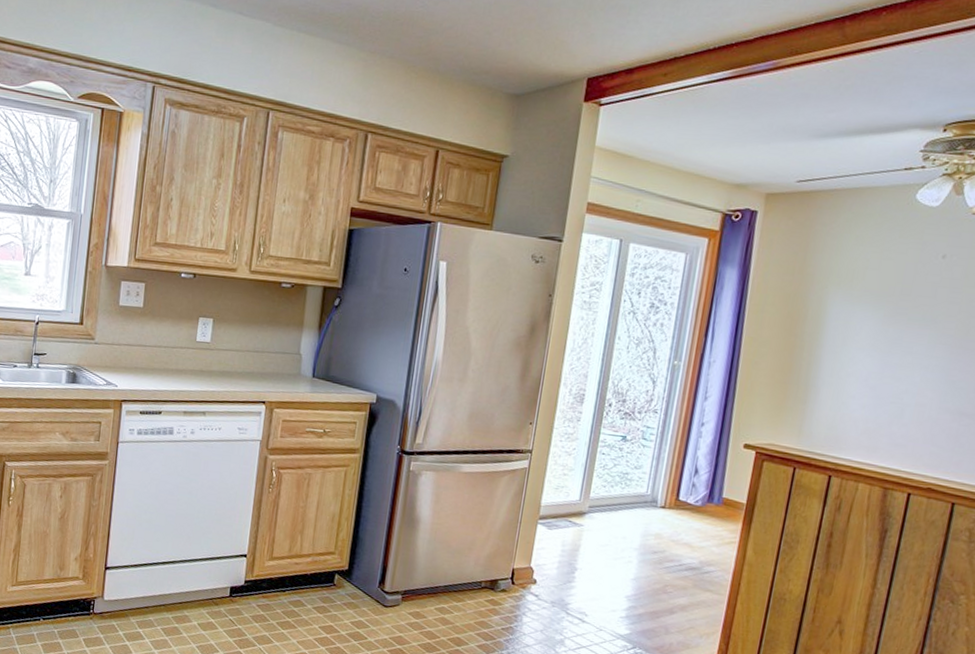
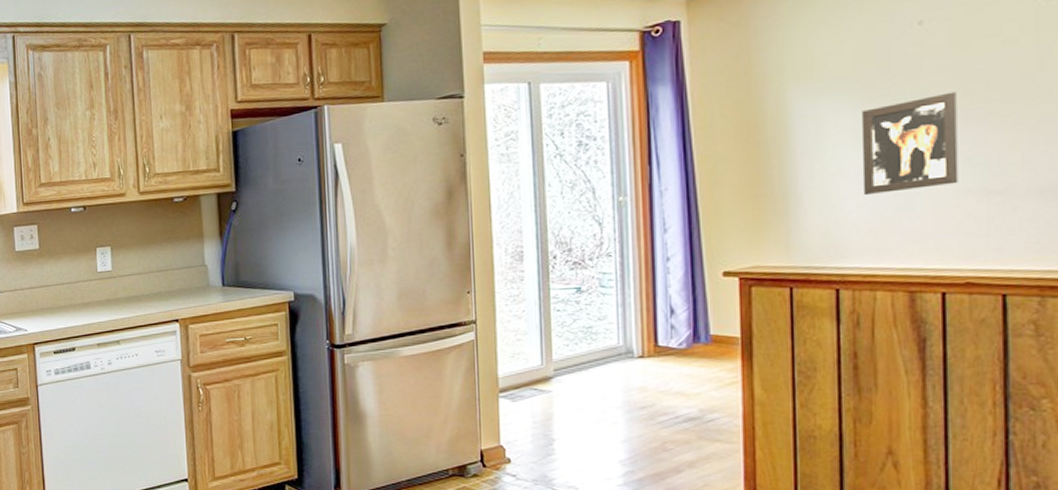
wall art: none [867,322,958,403] -> present [861,91,959,195]

